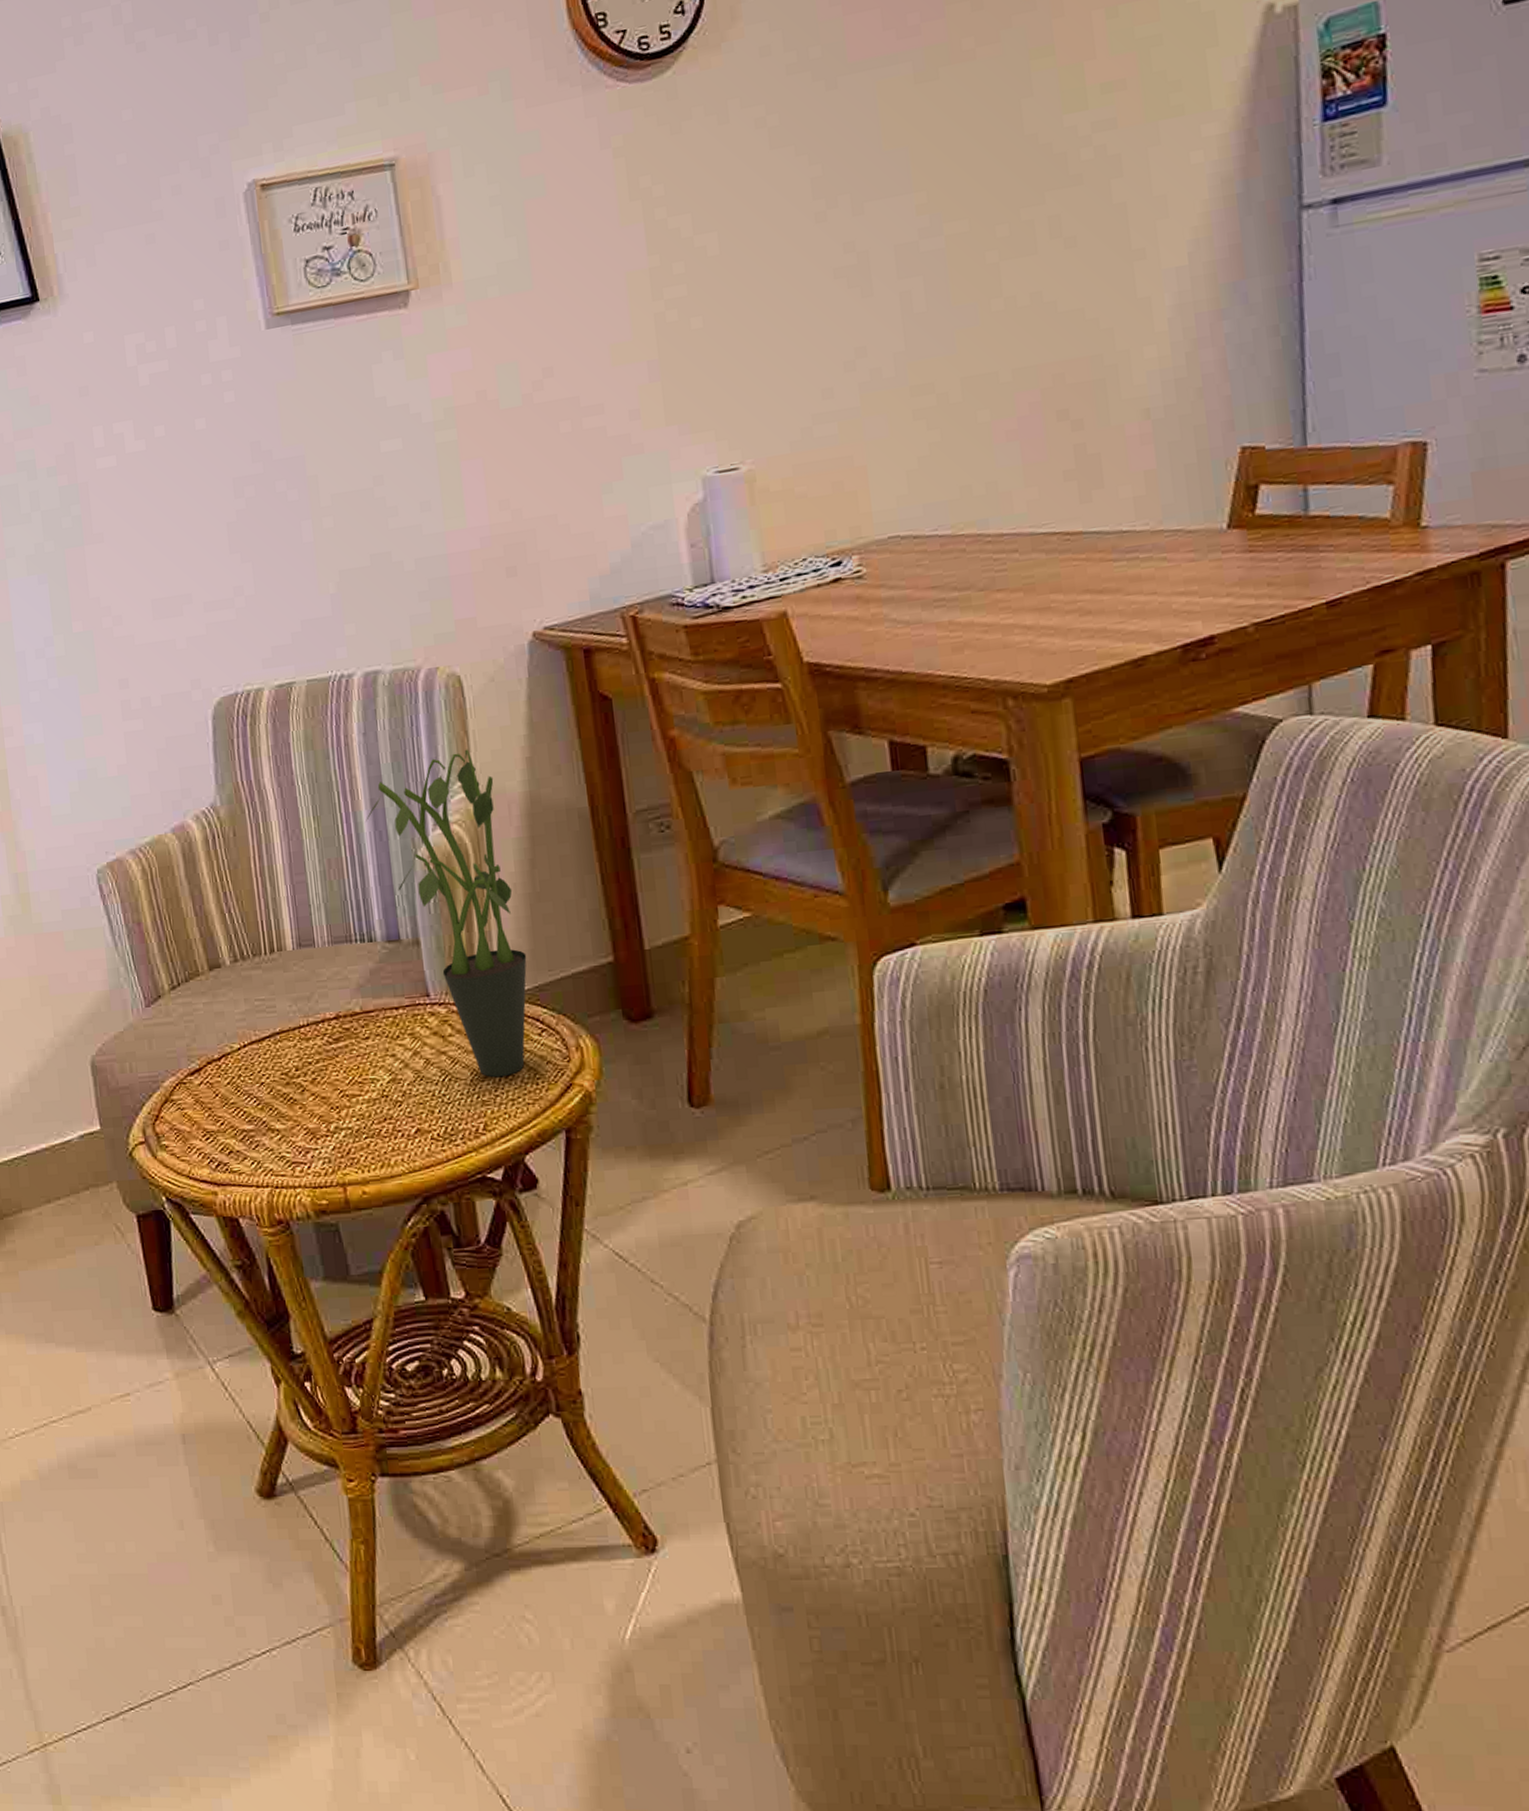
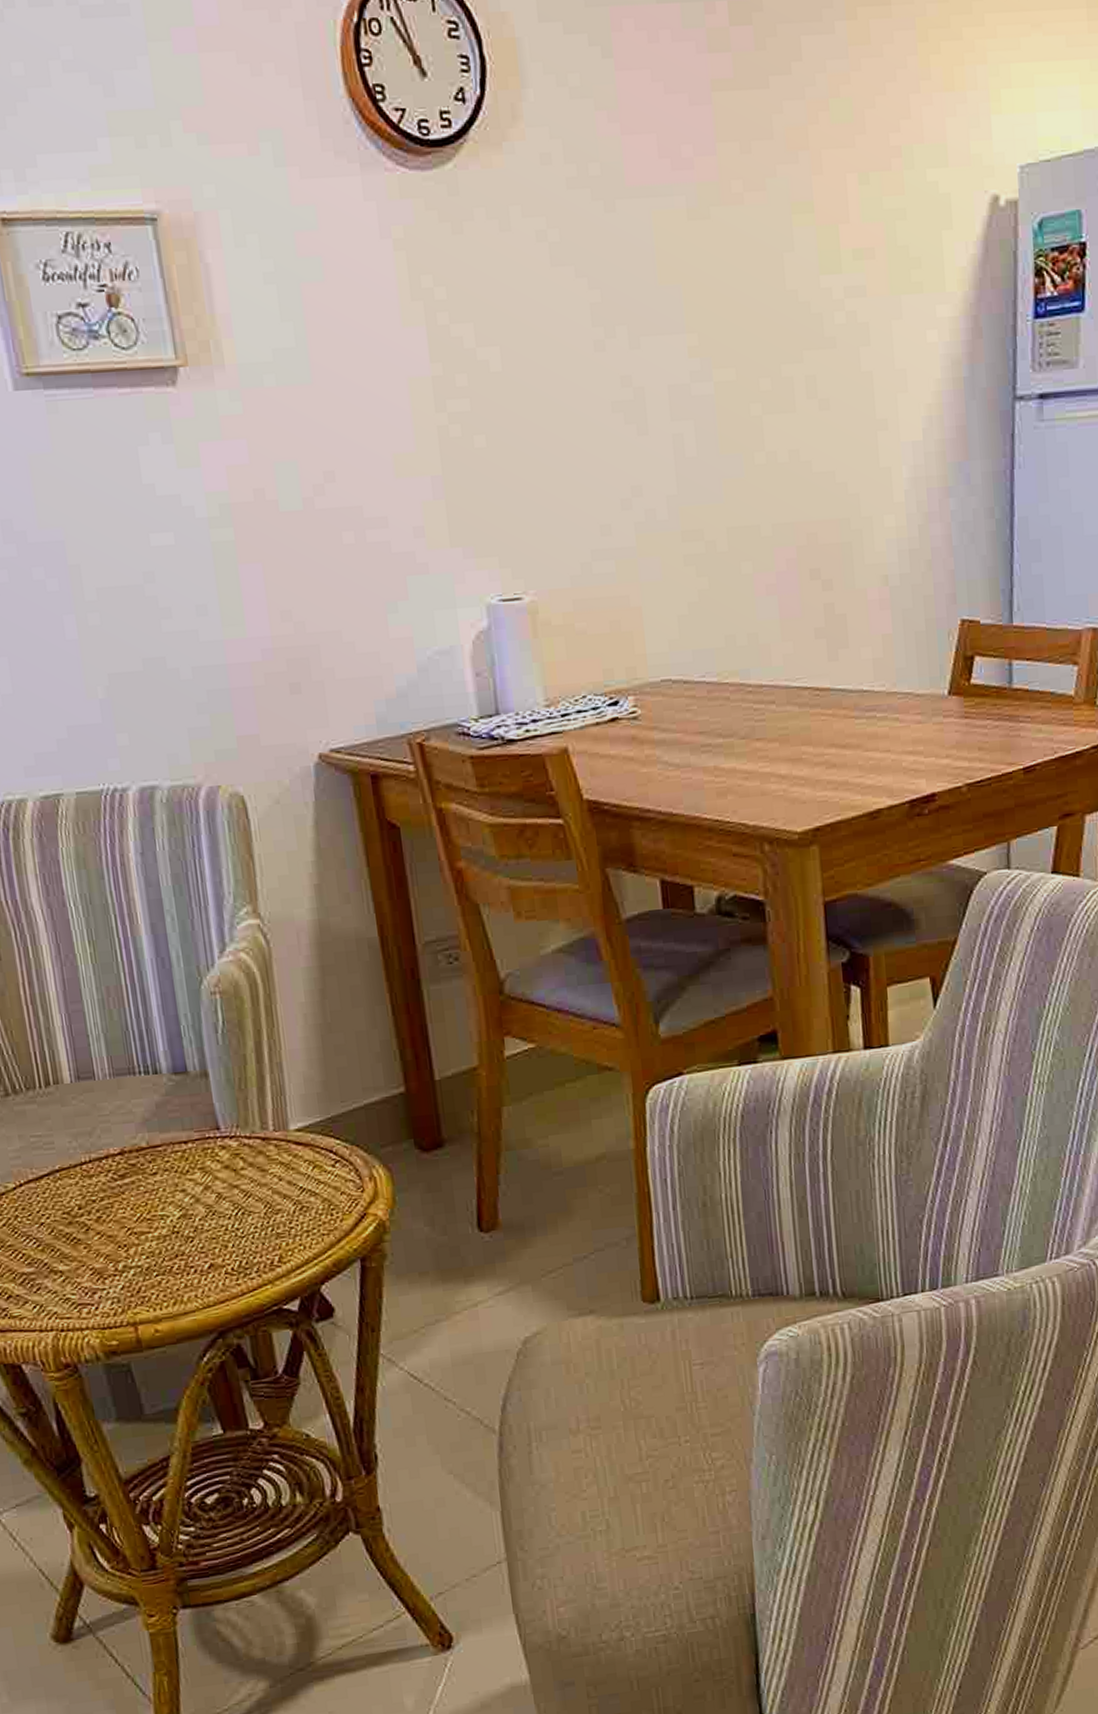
potted plant: present [366,749,527,1077] -> none [146,873,319,1209]

